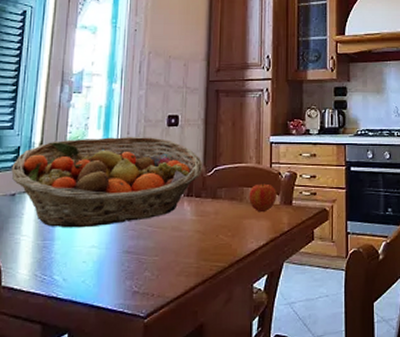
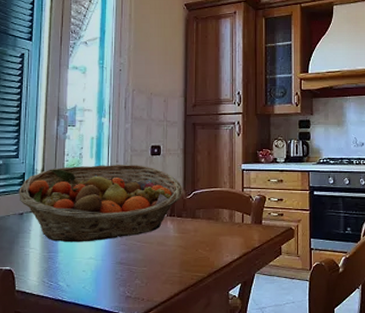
apple: present [249,182,276,213] -> none [224,204,248,231]

